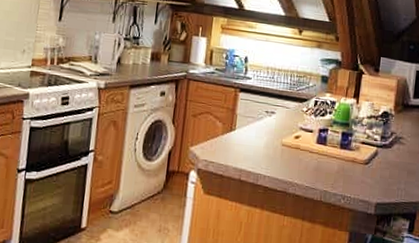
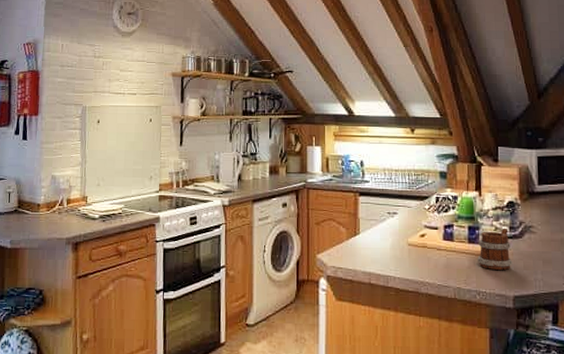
mug: none [347,136,381,177] -> present [477,228,512,270]

